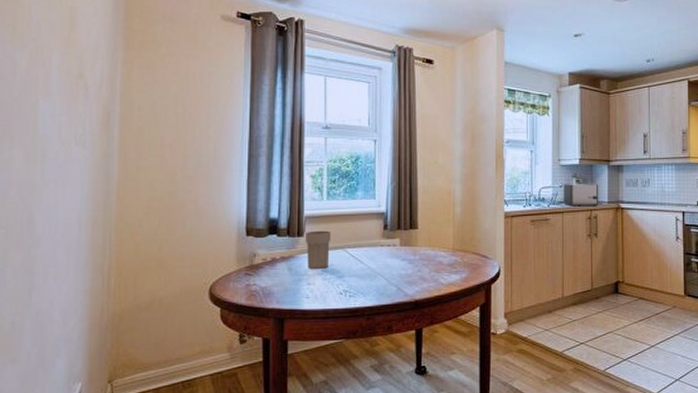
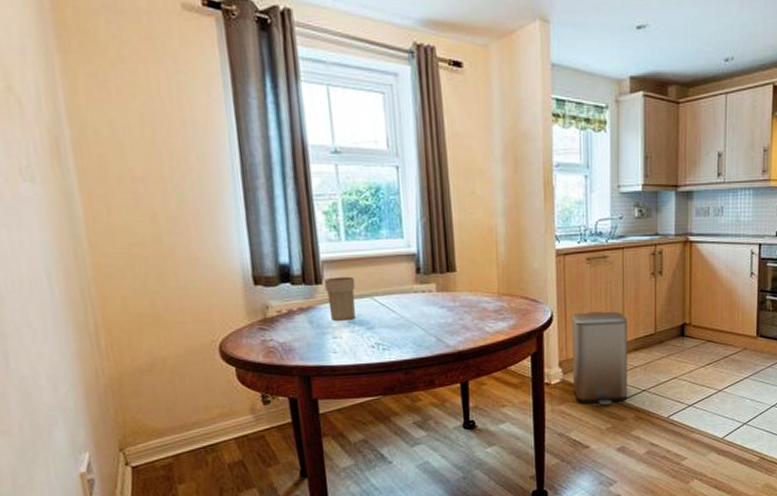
pedal bin: none [516,268,567,357] -> present [572,311,628,406]
toaster: present [563,184,599,208] -> none [623,214,665,243]

